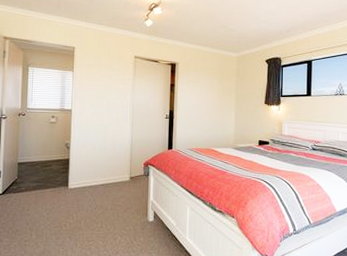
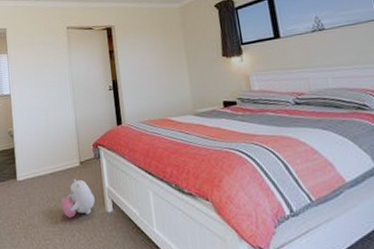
plush toy: none [108,191,139,224] -> present [61,179,95,218]

